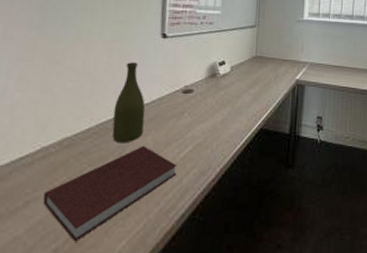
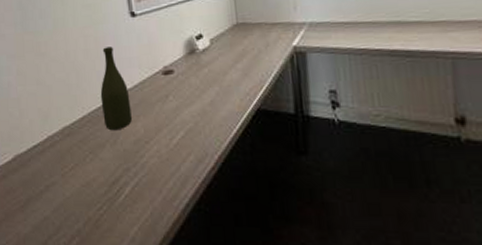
notebook: present [43,145,178,242] -> none [58,132,173,225]

